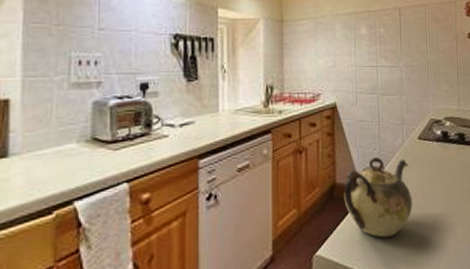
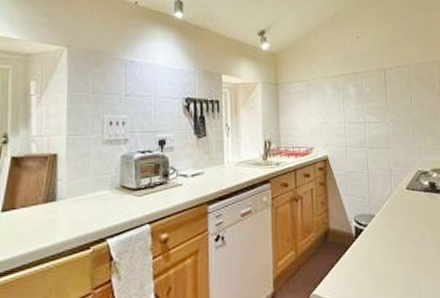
teapot: present [344,157,413,238] -> none [337,206,403,281]

